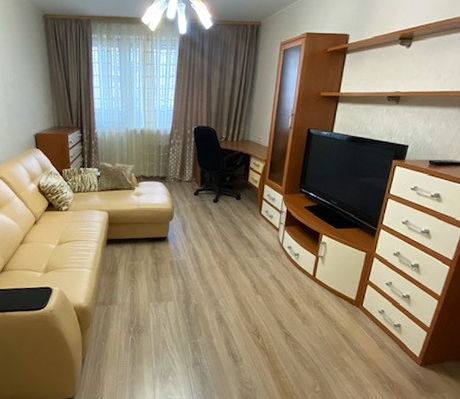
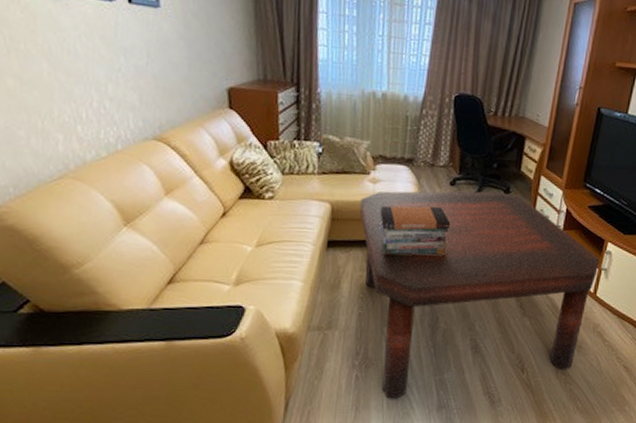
coffee table: none [128,198,317,357] -> present [359,191,600,399]
book stack: none [142,211,196,249] -> present [378,205,451,255]

